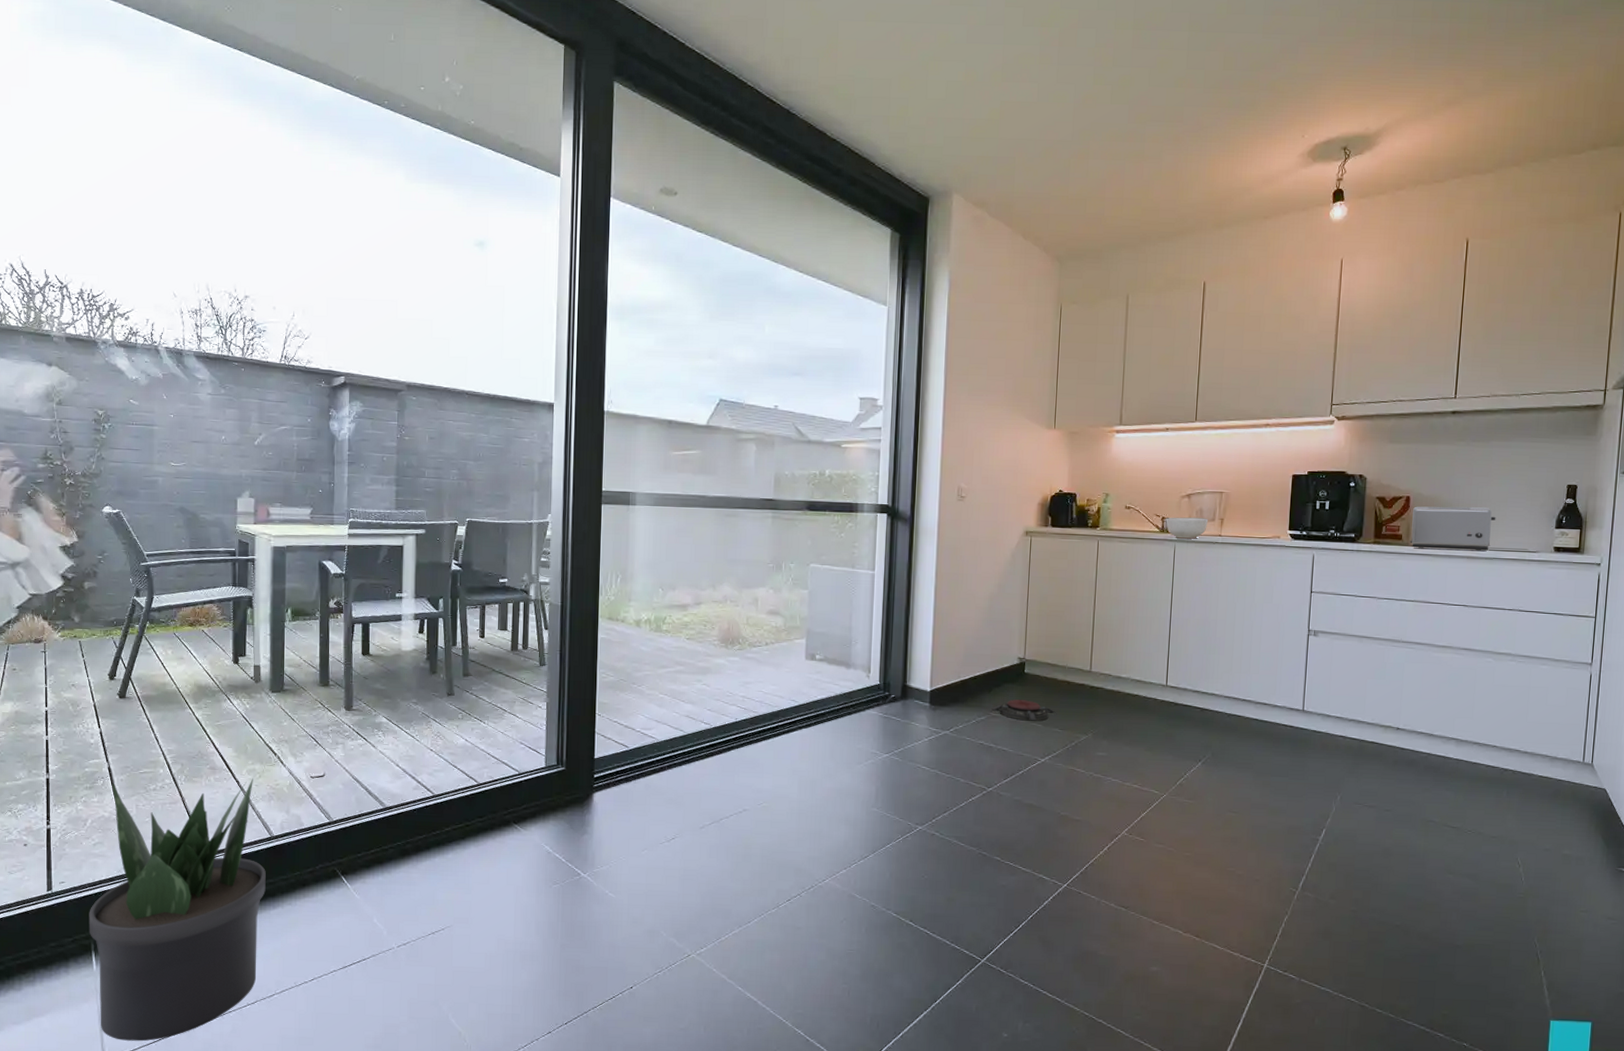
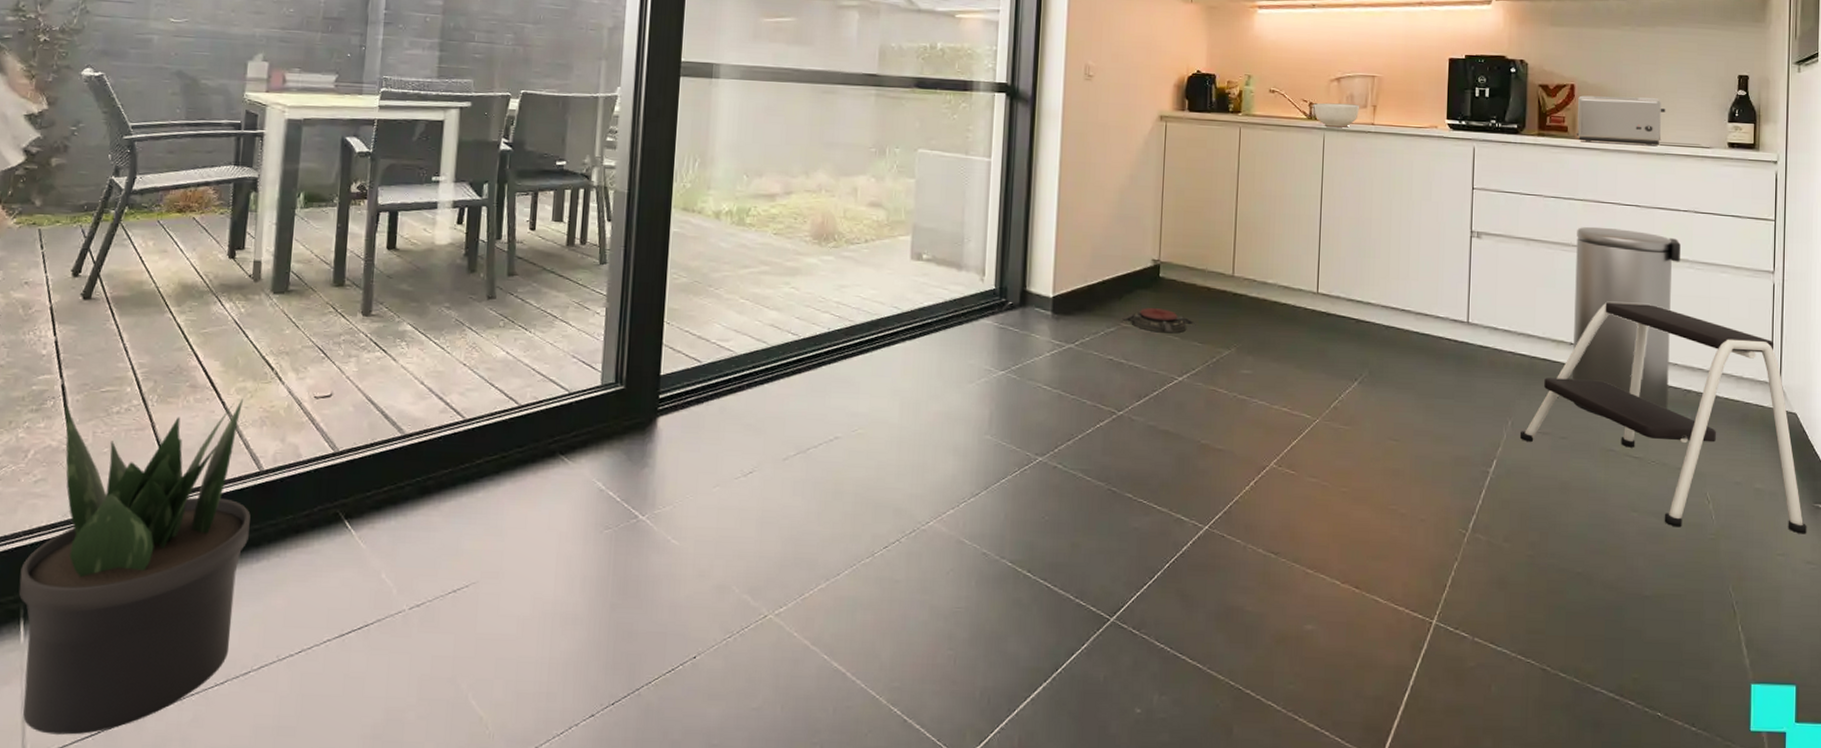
step stool: none [1347,691,1610,894] -> present [1519,301,1807,534]
pedal bin: none [1398,624,1504,791] -> present [1573,226,1681,416]

